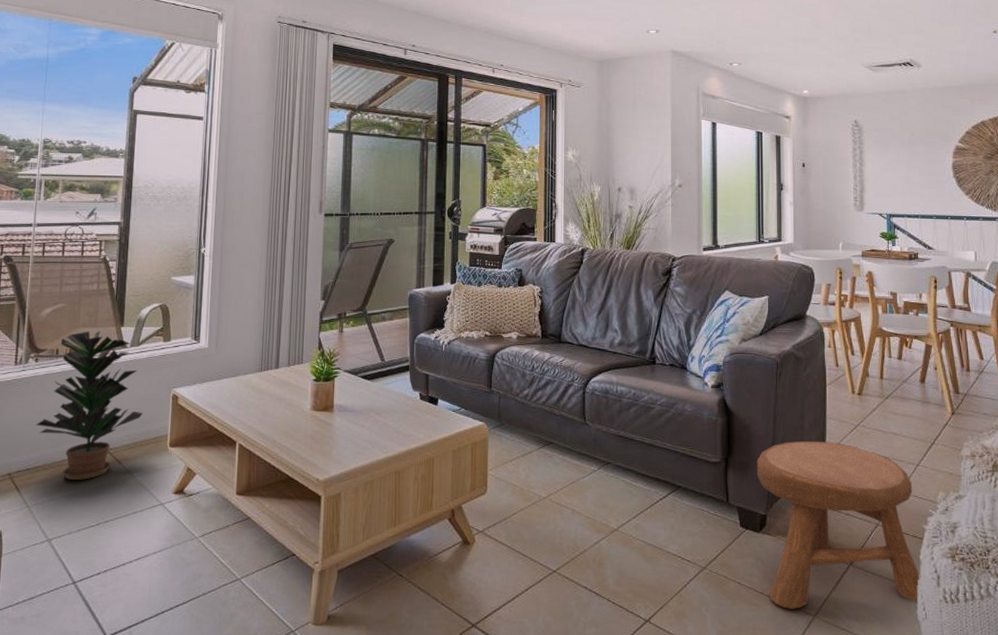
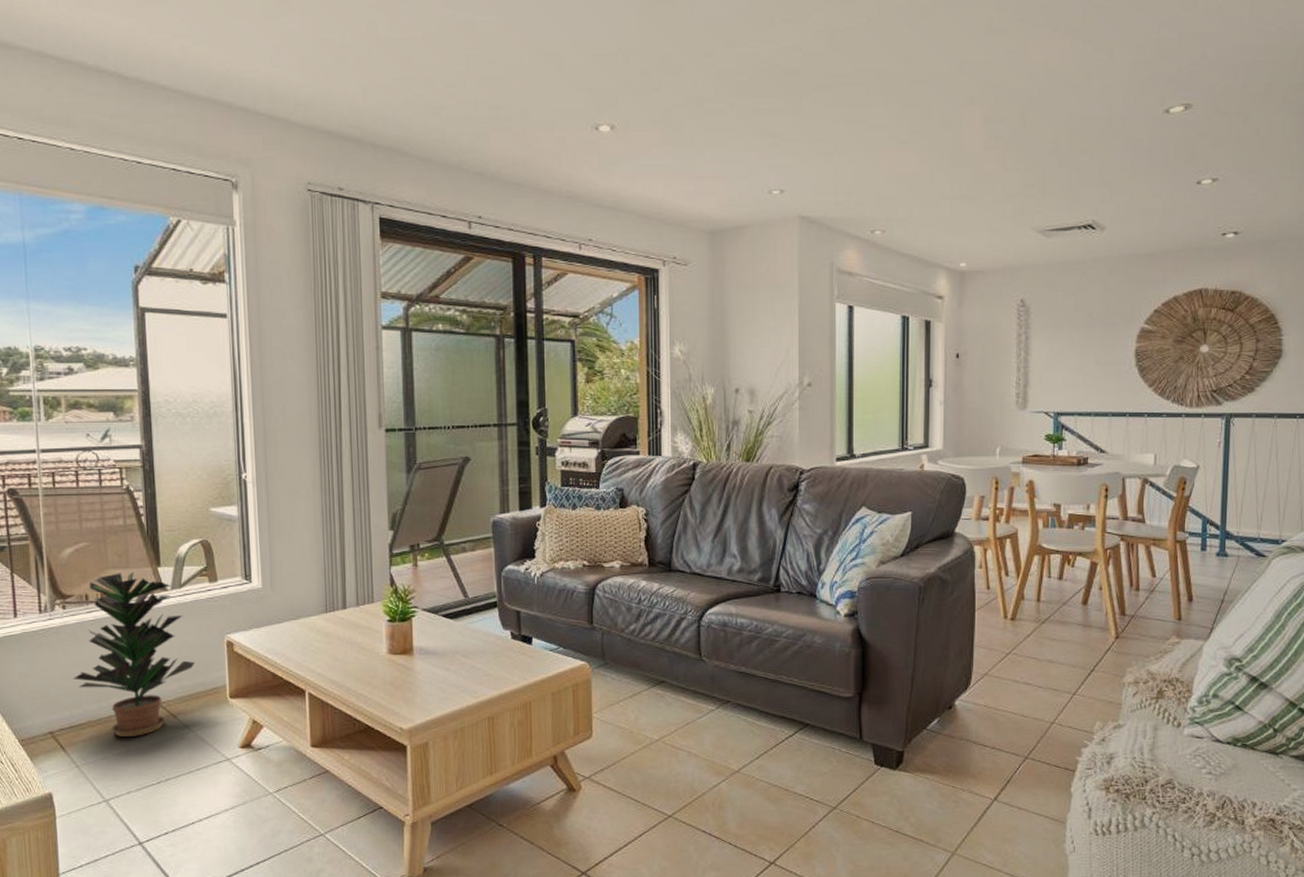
stool: present [756,441,921,609] -> none [894,671,1071,847]

